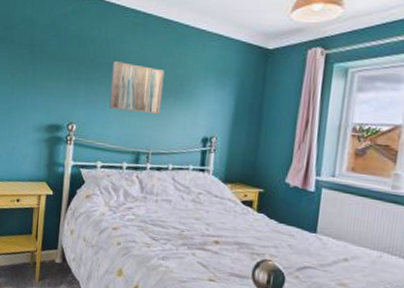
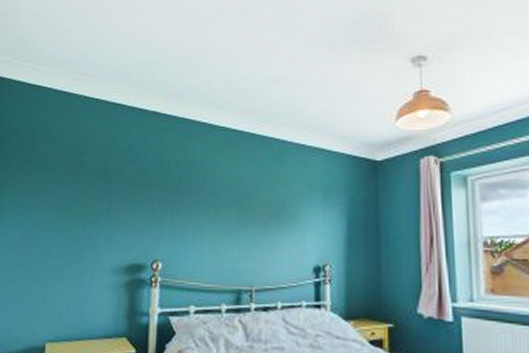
wall art: present [109,61,164,115] -> none [201,185,263,243]

